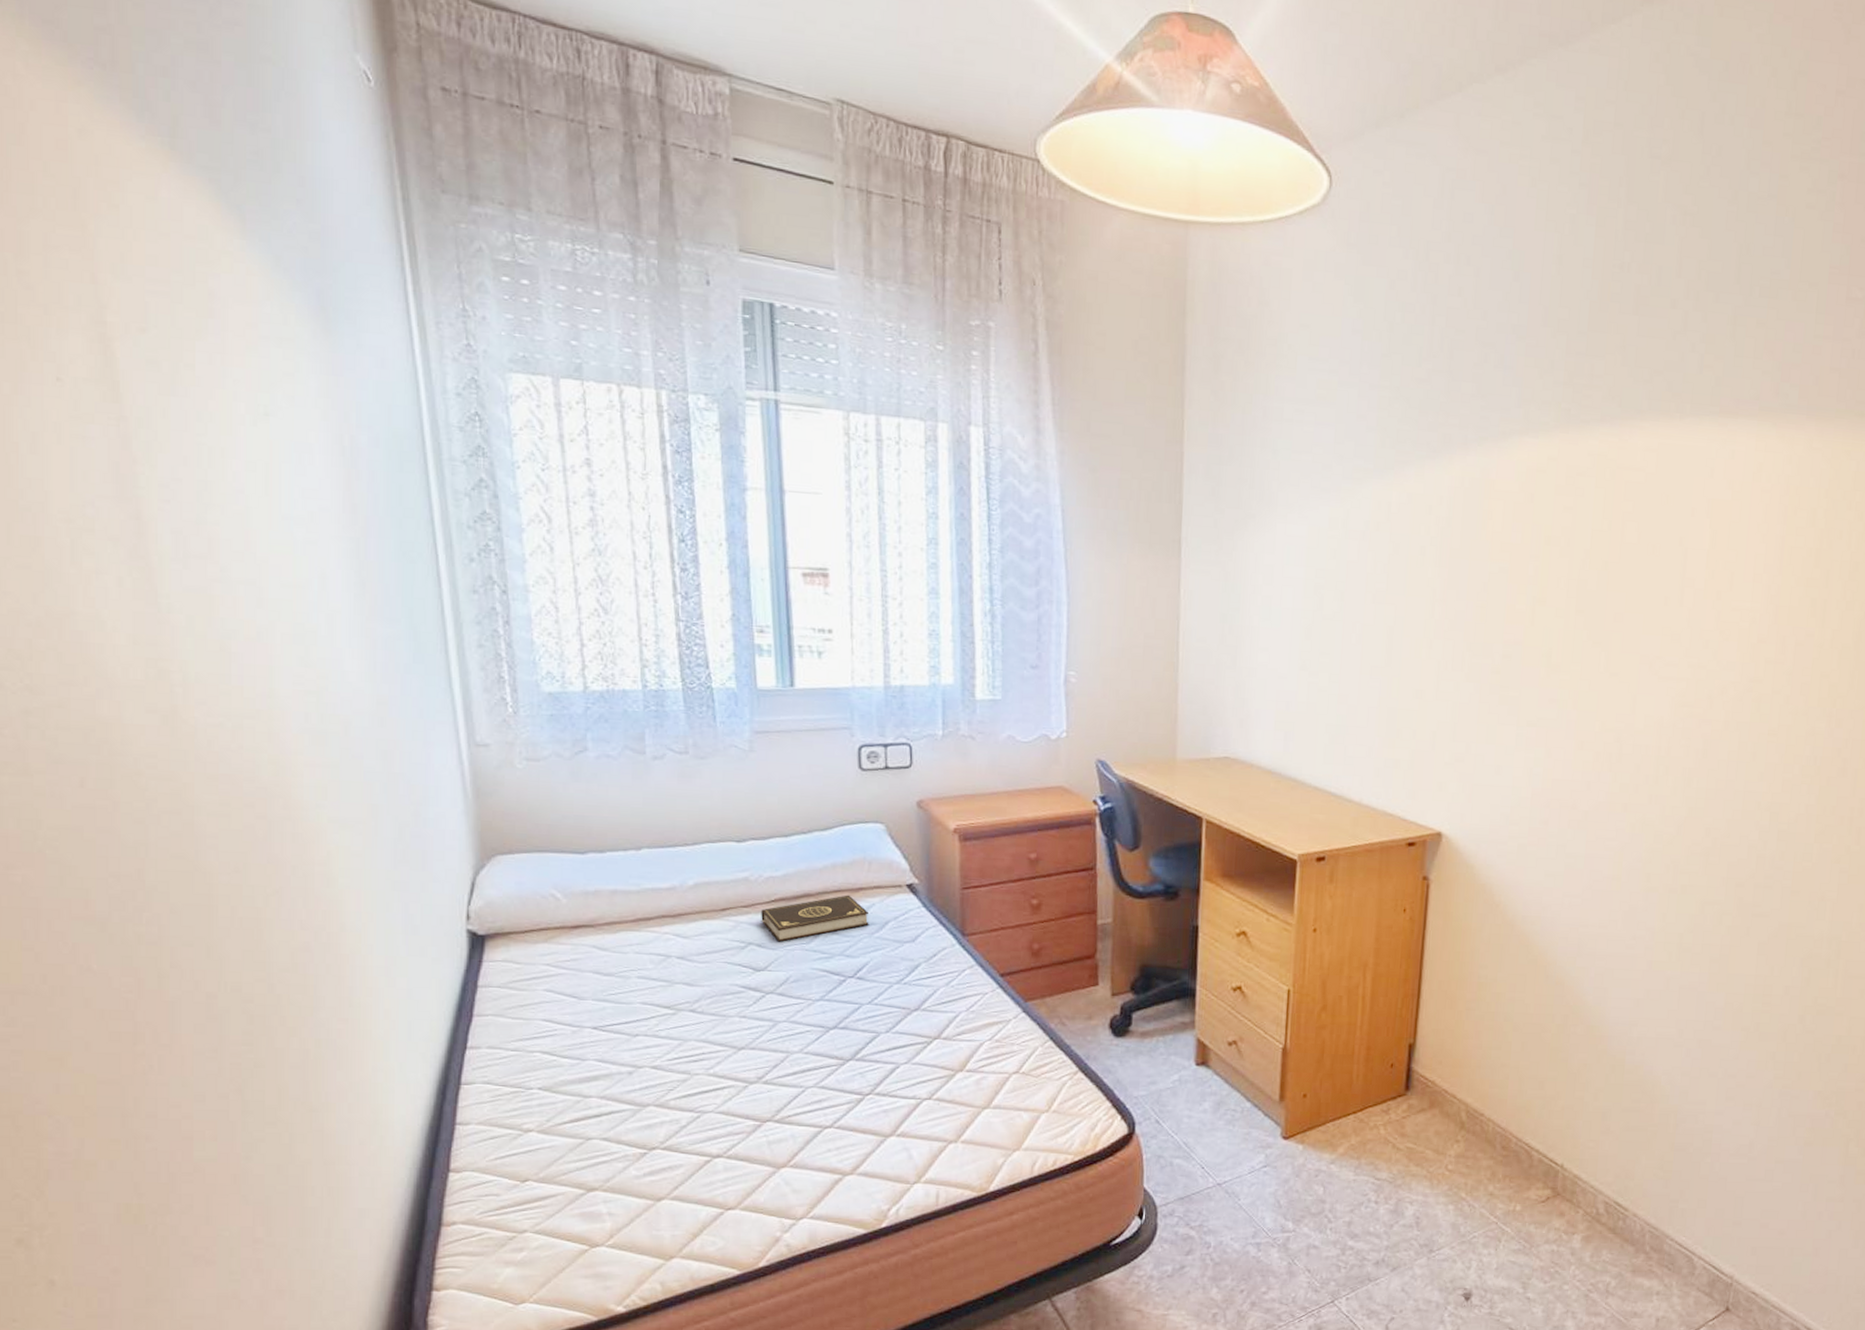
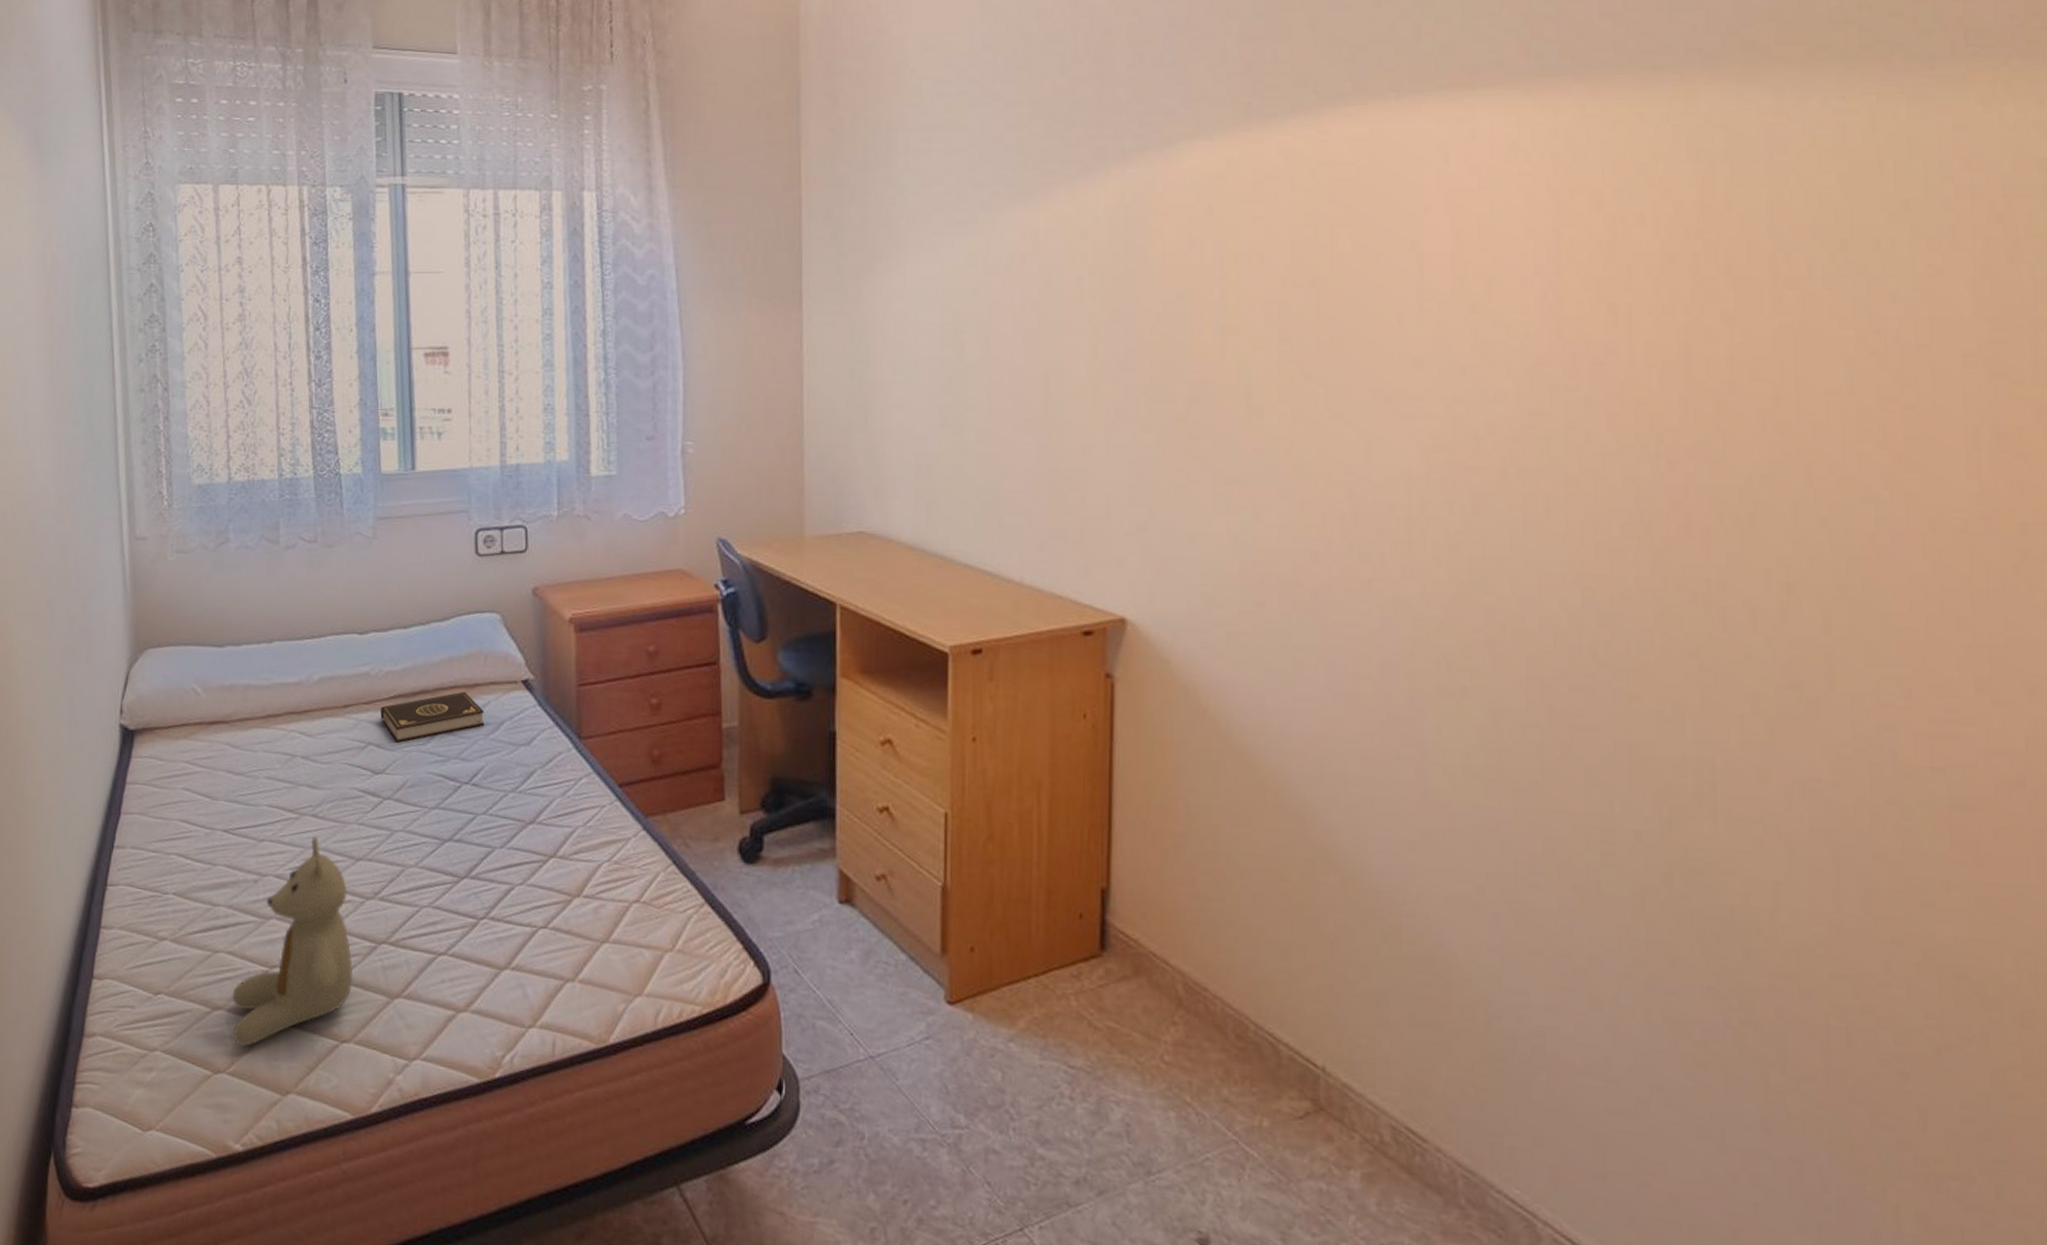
stuffed bear: none [608,1029,737,1221] -> present [232,836,353,1047]

